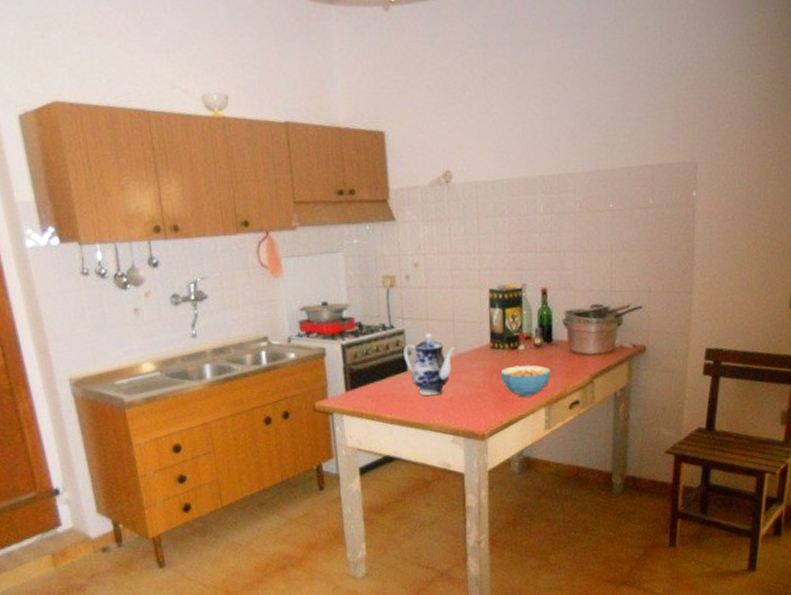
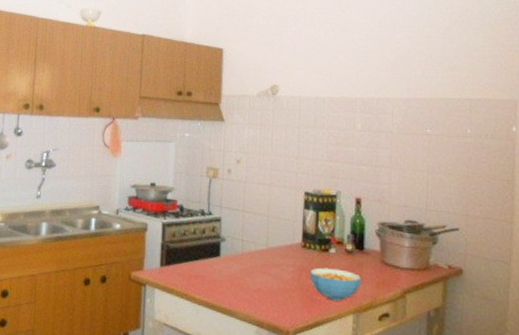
teapot: present [403,333,456,396] -> none [218,224,268,285]

